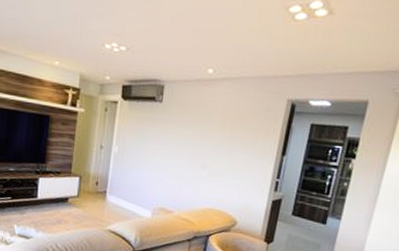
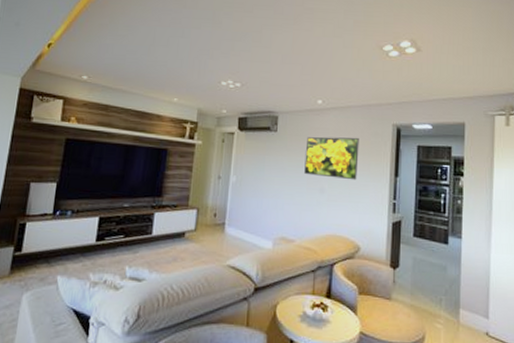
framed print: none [188,109,249,157] -> present [304,136,359,180]

